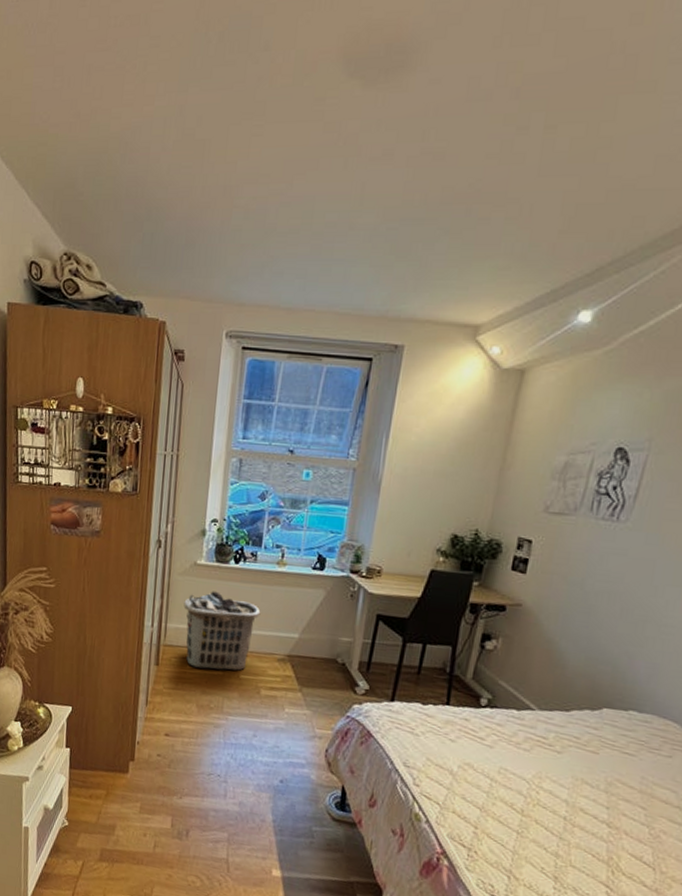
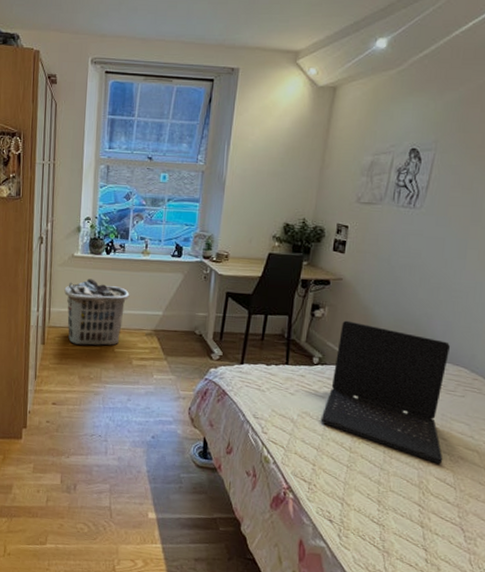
laptop: none [488,655,656,839] -> present [322,320,450,465]

